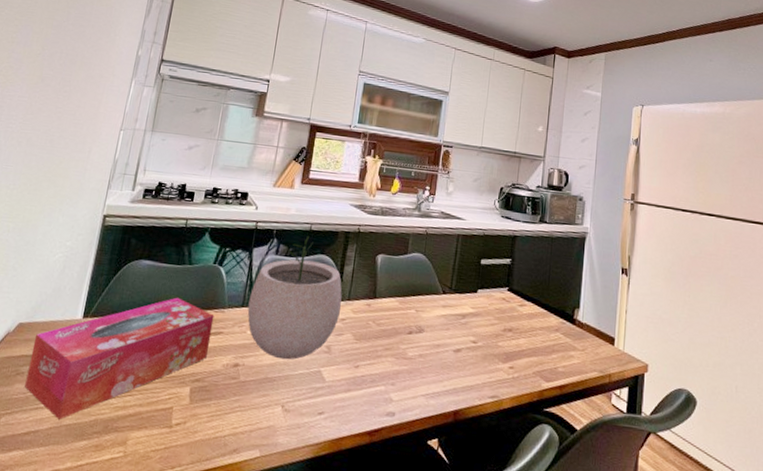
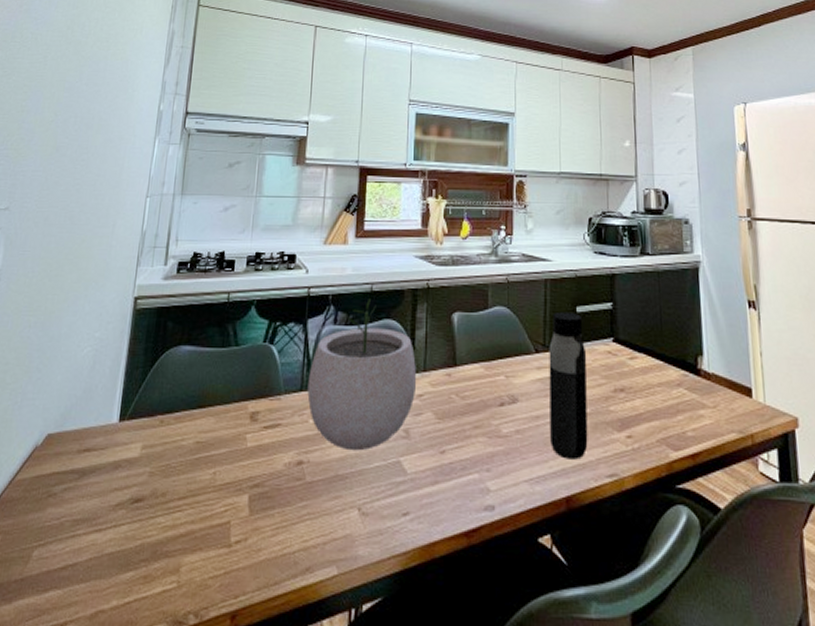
tissue box: present [24,297,215,420] -> none [58,386,270,548]
water bottle: none [446,262,485,382] -> present [549,311,588,460]

